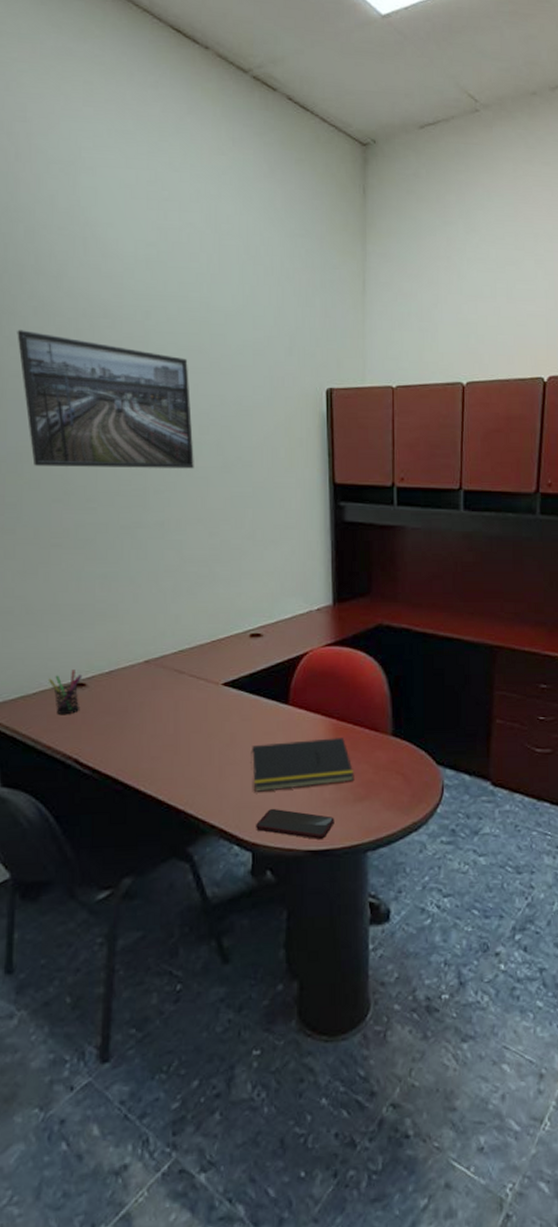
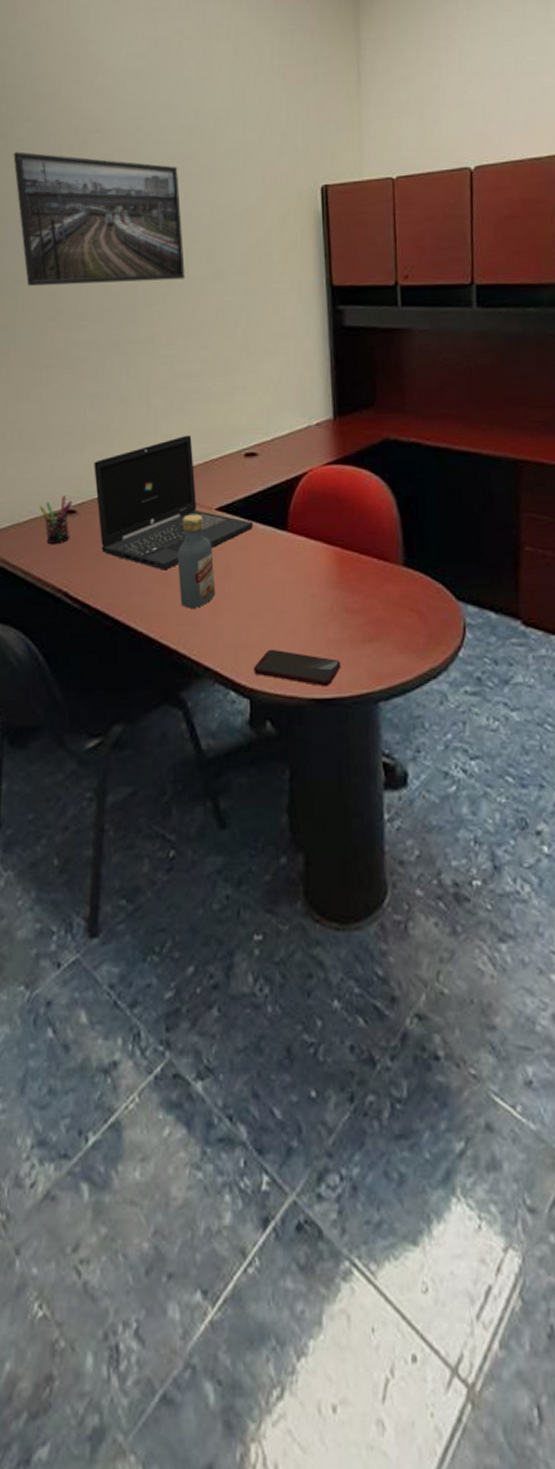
laptop: none [103,615,258,739] -> present [94,434,254,571]
vodka: none [185,688,221,773] -> present [177,514,216,608]
notepad: present [251,737,355,792] -> none [247,567,362,630]

